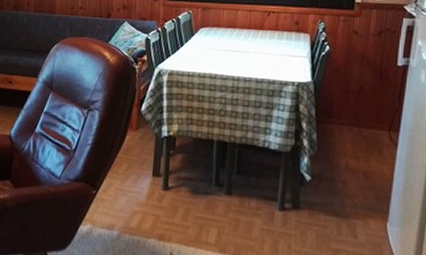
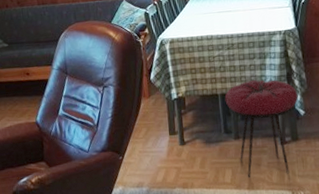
stool: none [220,131,306,247] -> present [224,80,298,177]

